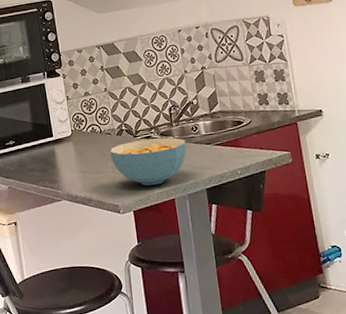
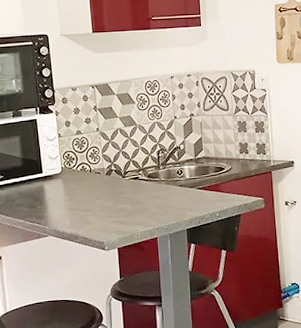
cereal bowl: present [109,137,187,186] -> none [98,179,171,225]

